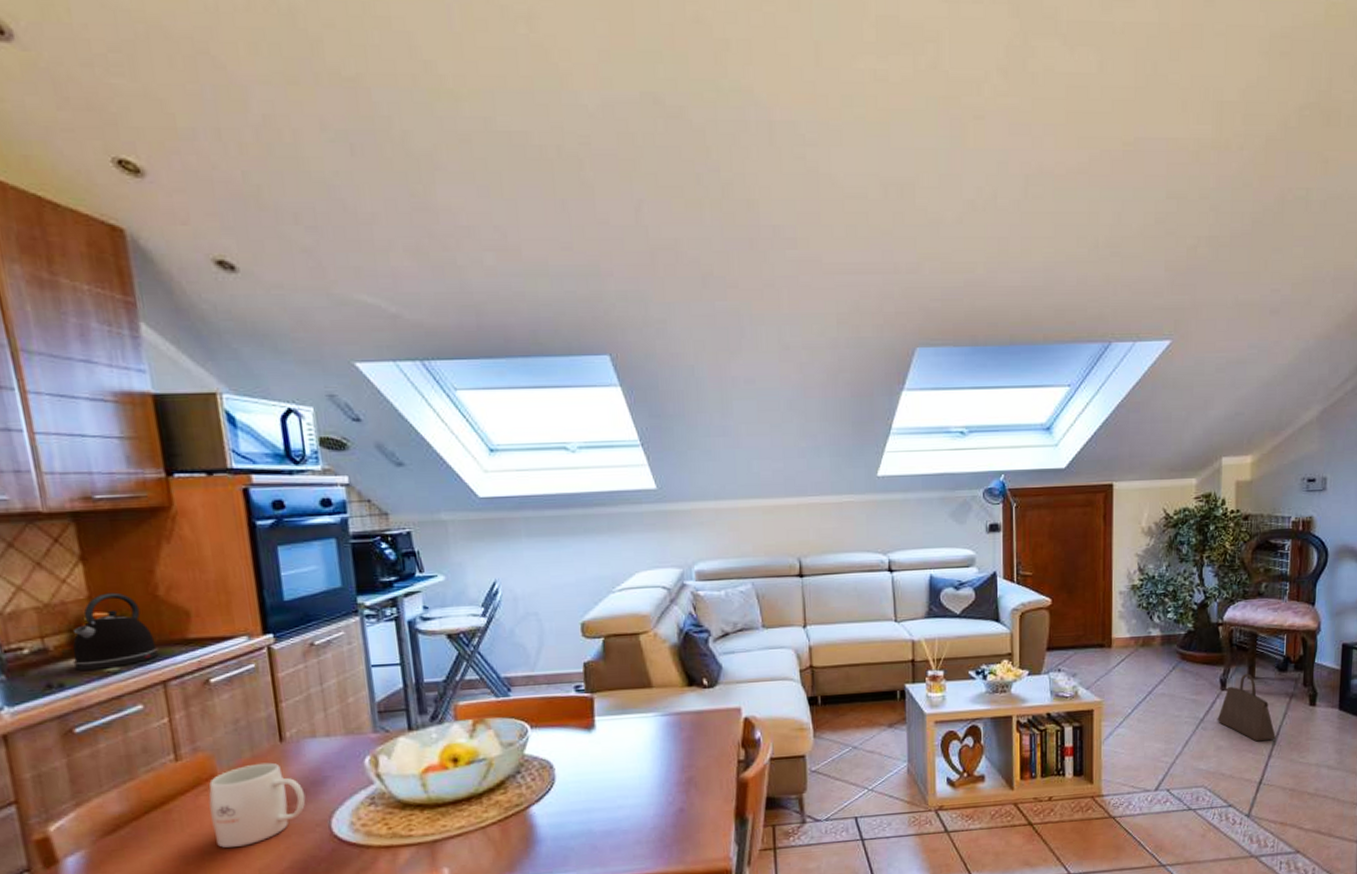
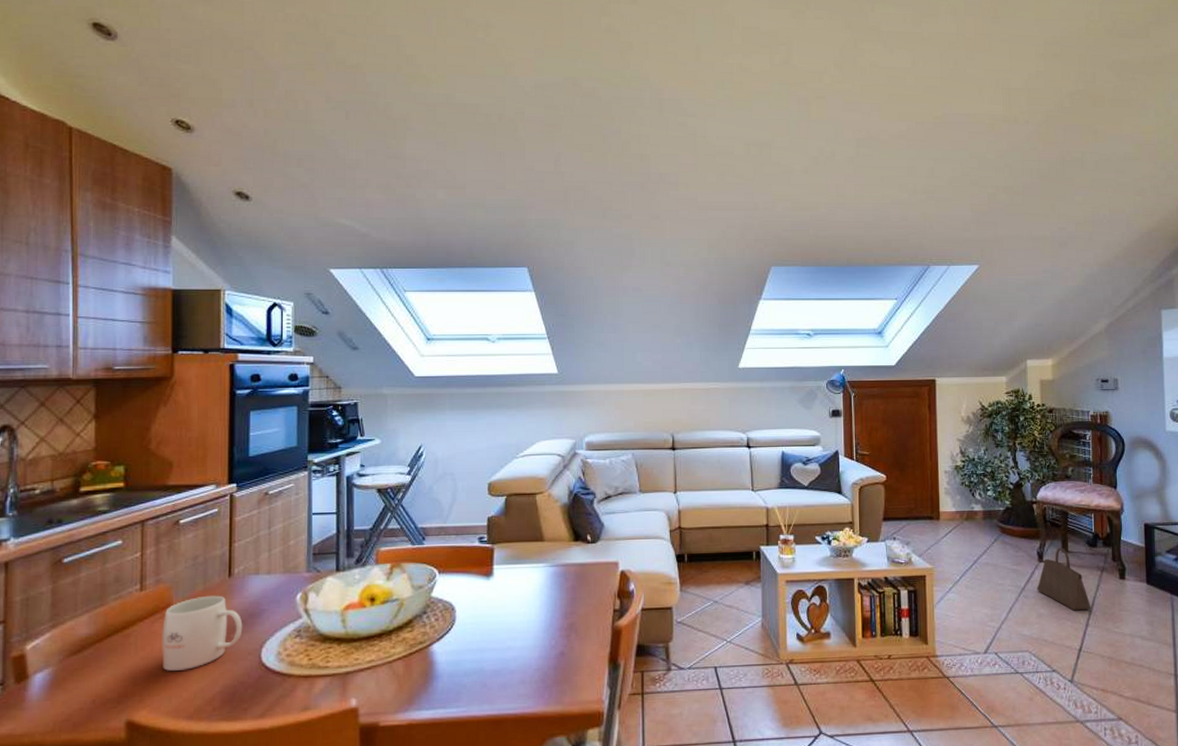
kettle: present [72,592,159,670] -> none [73,445,142,509]

